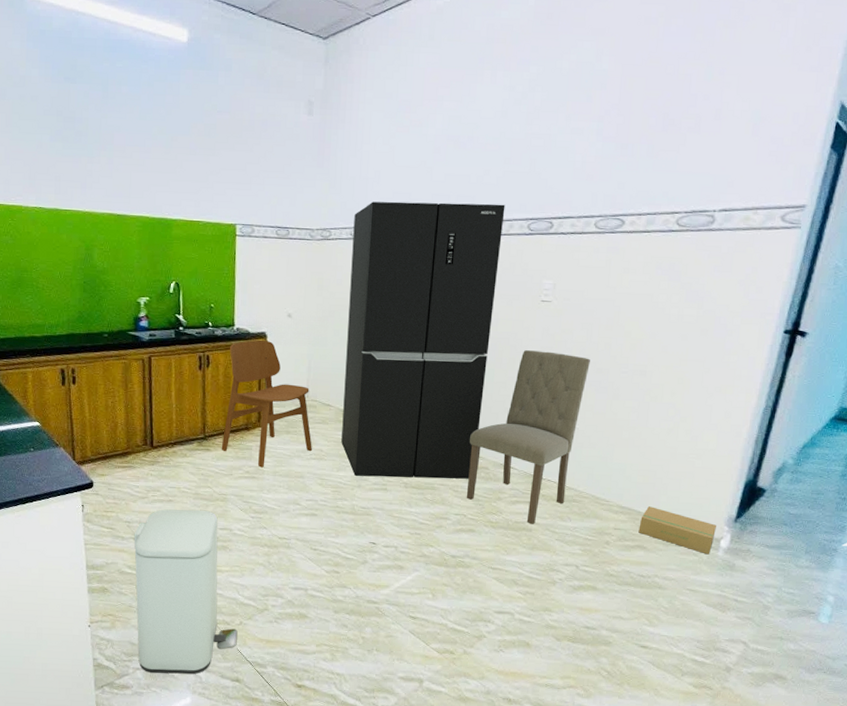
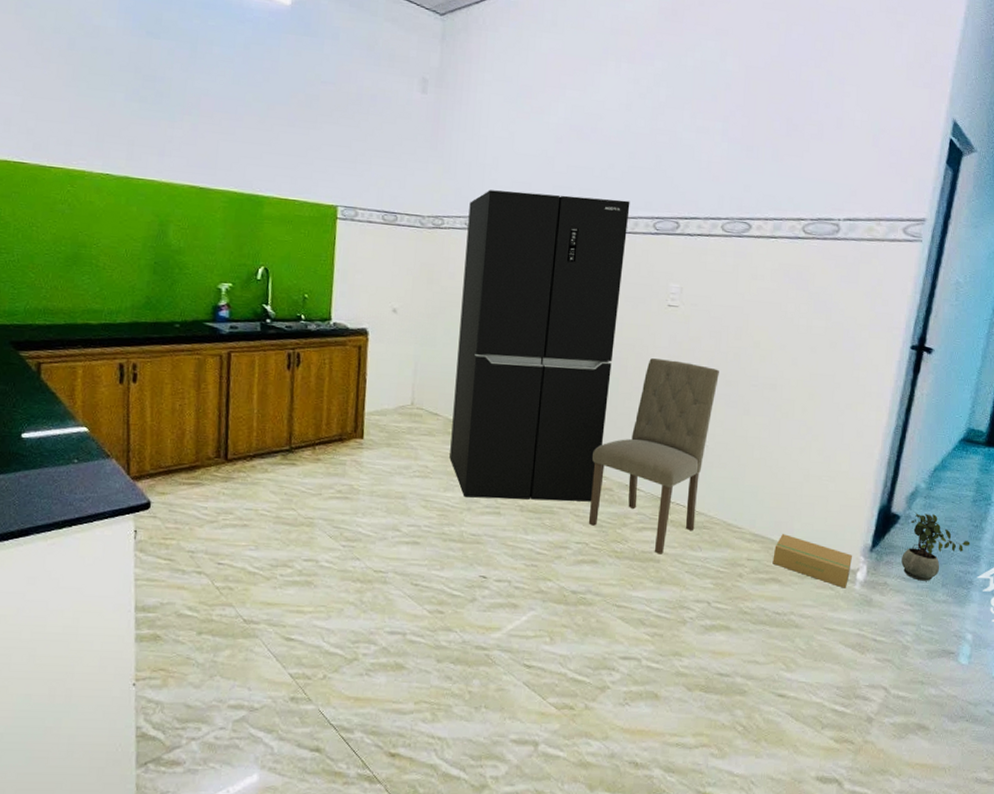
pedal bin: present [134,509,238,675] -> none [194,536,320,744]
dining chair: present [221,340,312,468] -> none [309,337,416,486]
potted plant: none [765,486,837,549] -> present [901,512,971,581]

